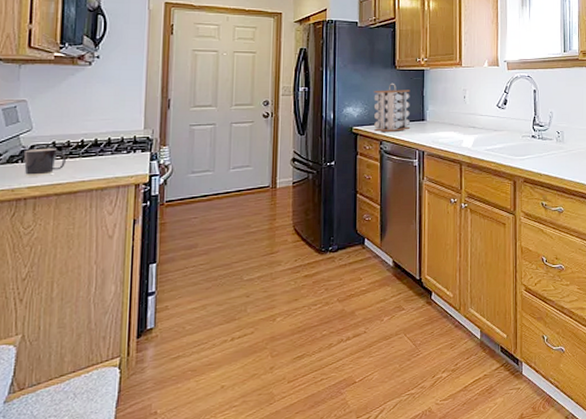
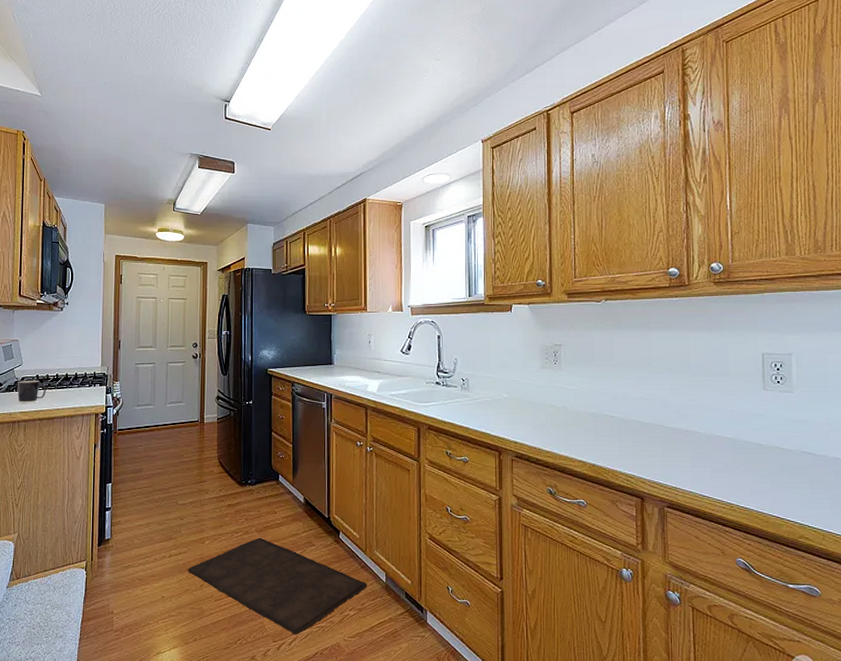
doormat: none [255,307,462,406] -> present [188,537,368,634]
spice rack: present [373,83,411,133] -> none [286,327,320,375]

